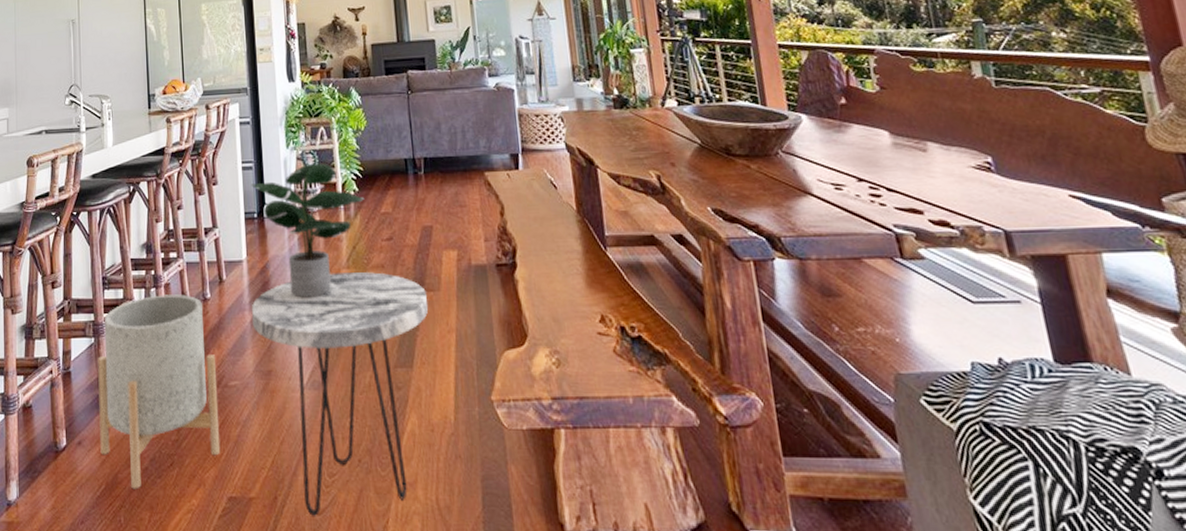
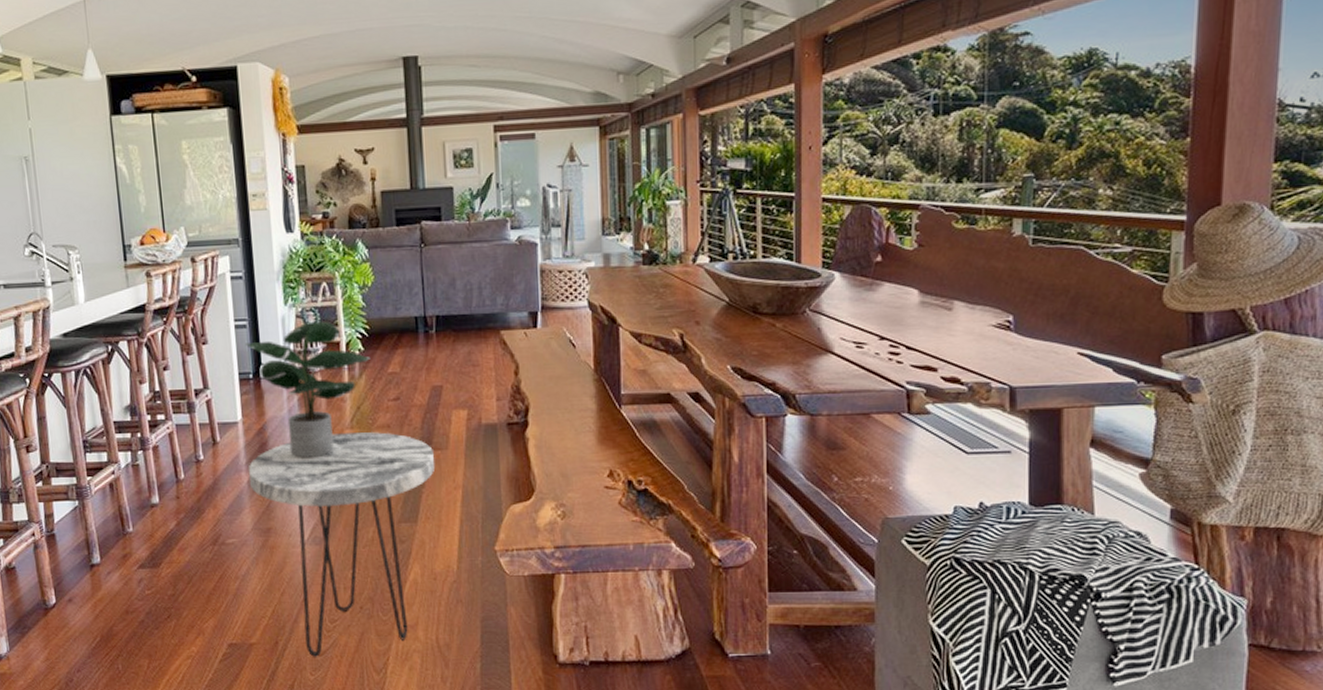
planter: present [98,294,221,490] -> none [83,456,219,640]

